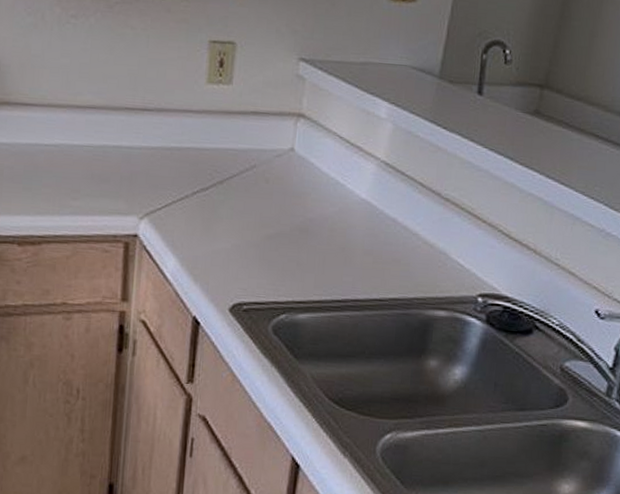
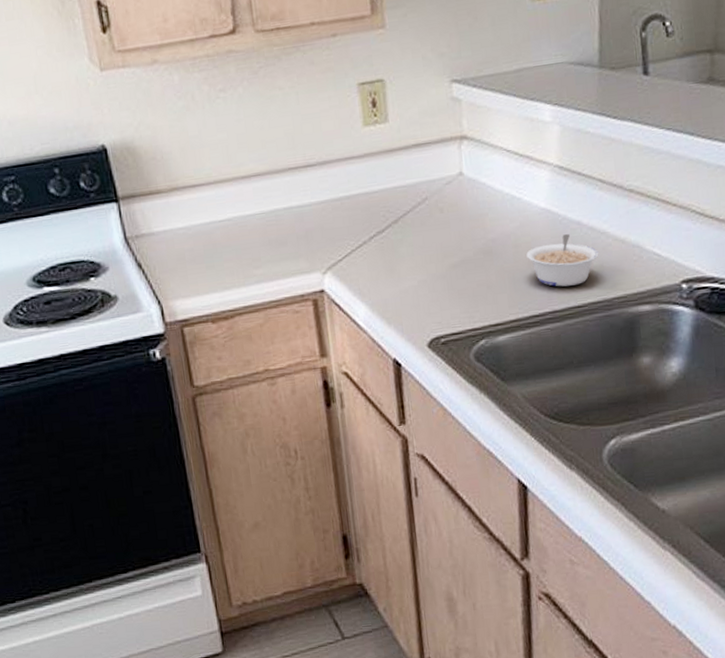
legume: none [340,228,408,279] -> present [526,234,599,287]

